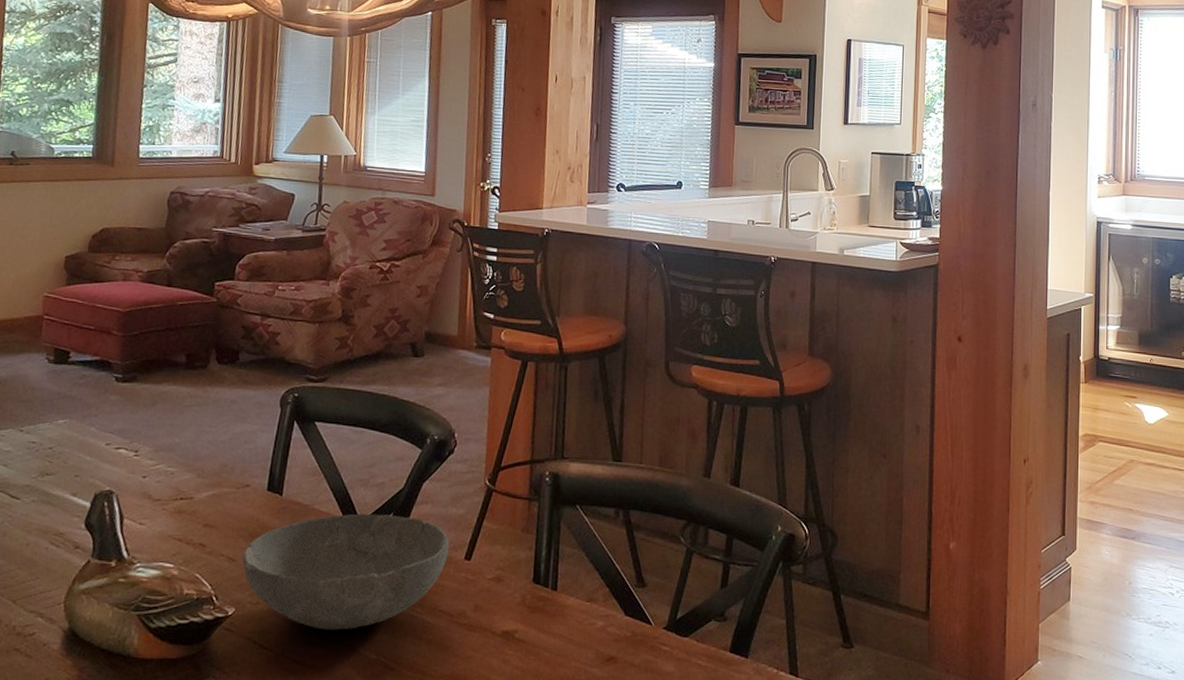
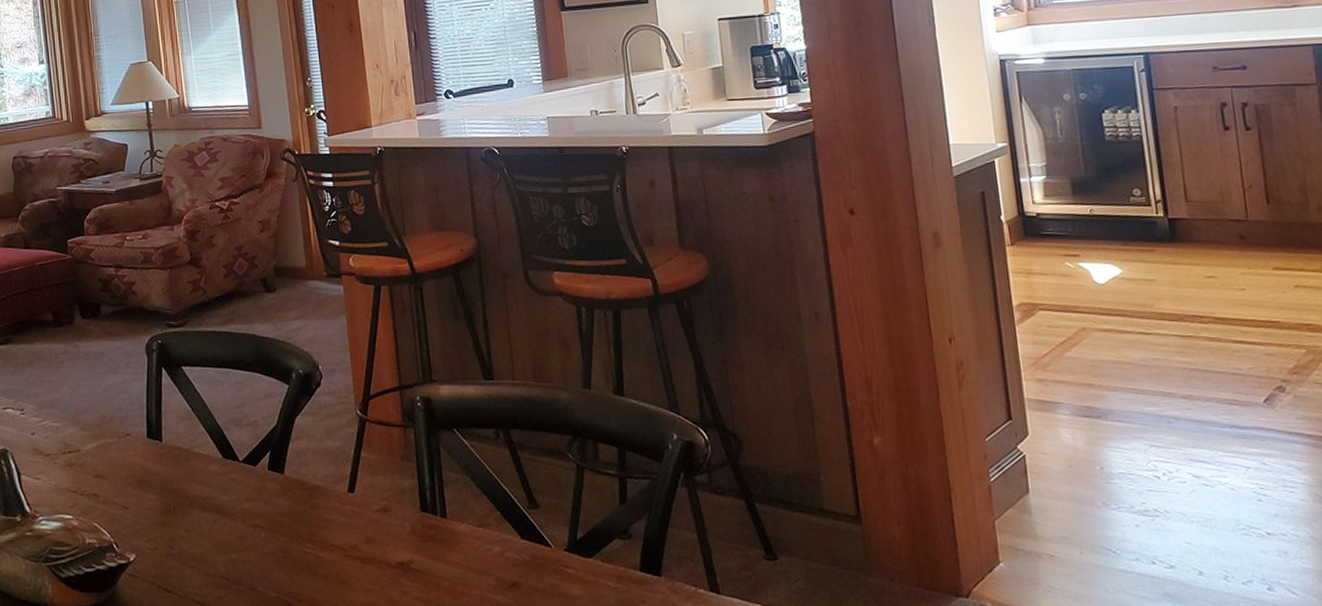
bowl: present [242,513,450,630] -> none [134,452,331,571]

